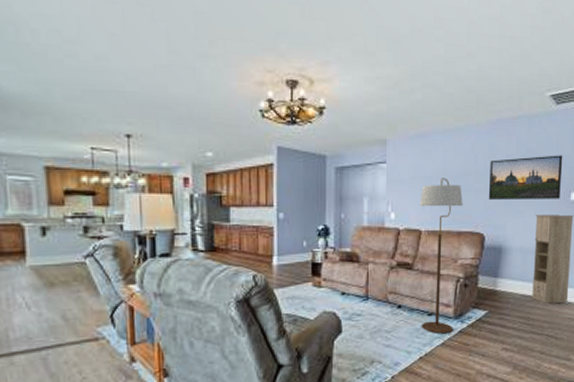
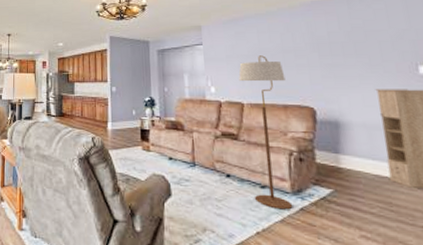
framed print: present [488,155,563,200] -> none [310,29,405,74]

